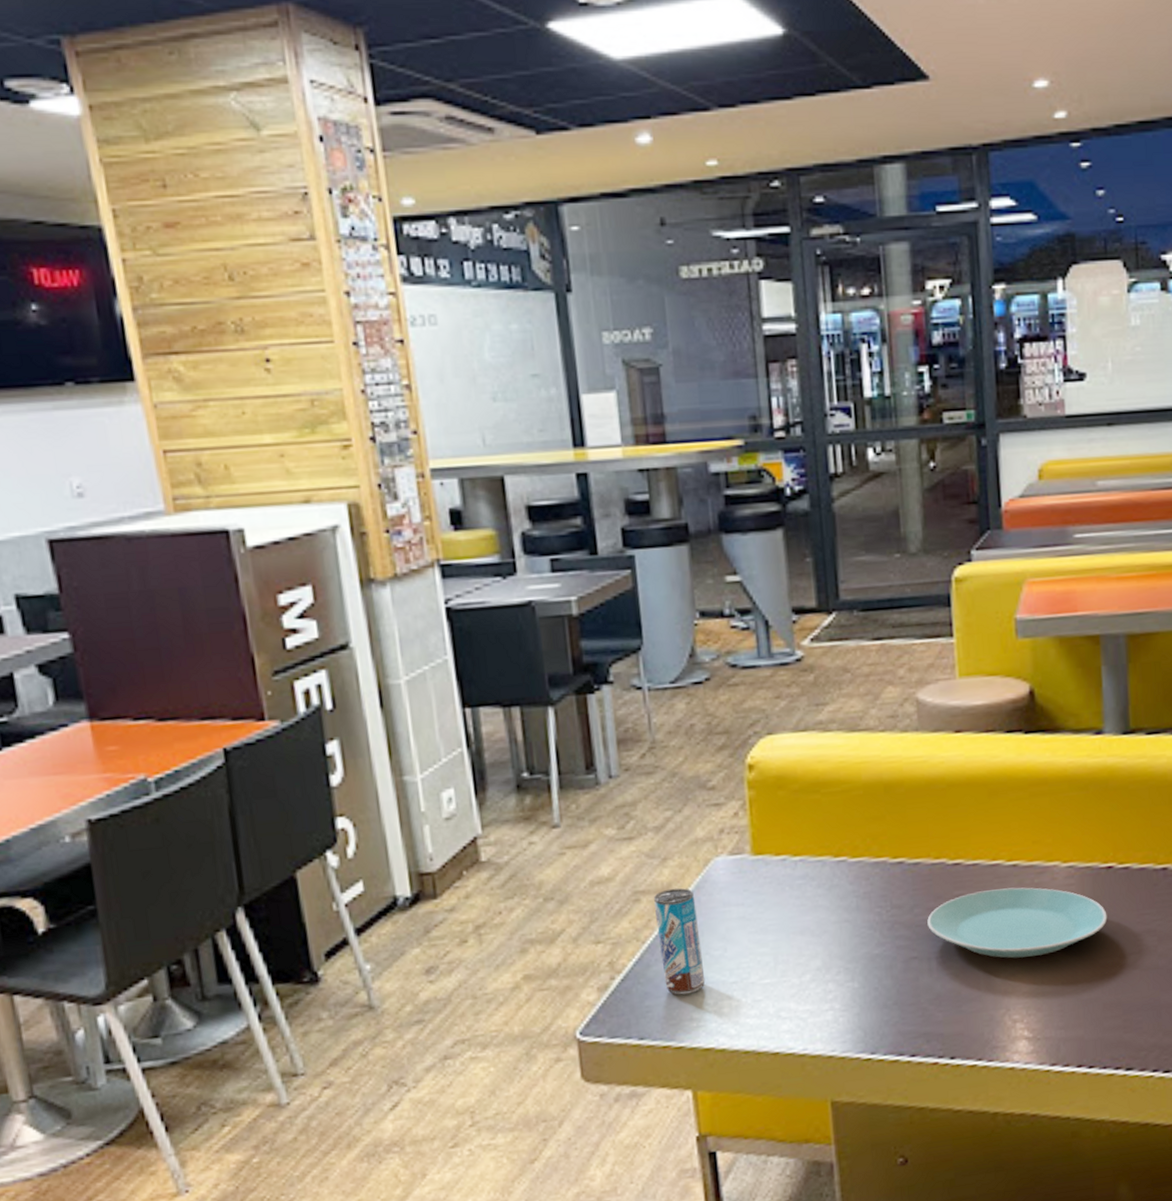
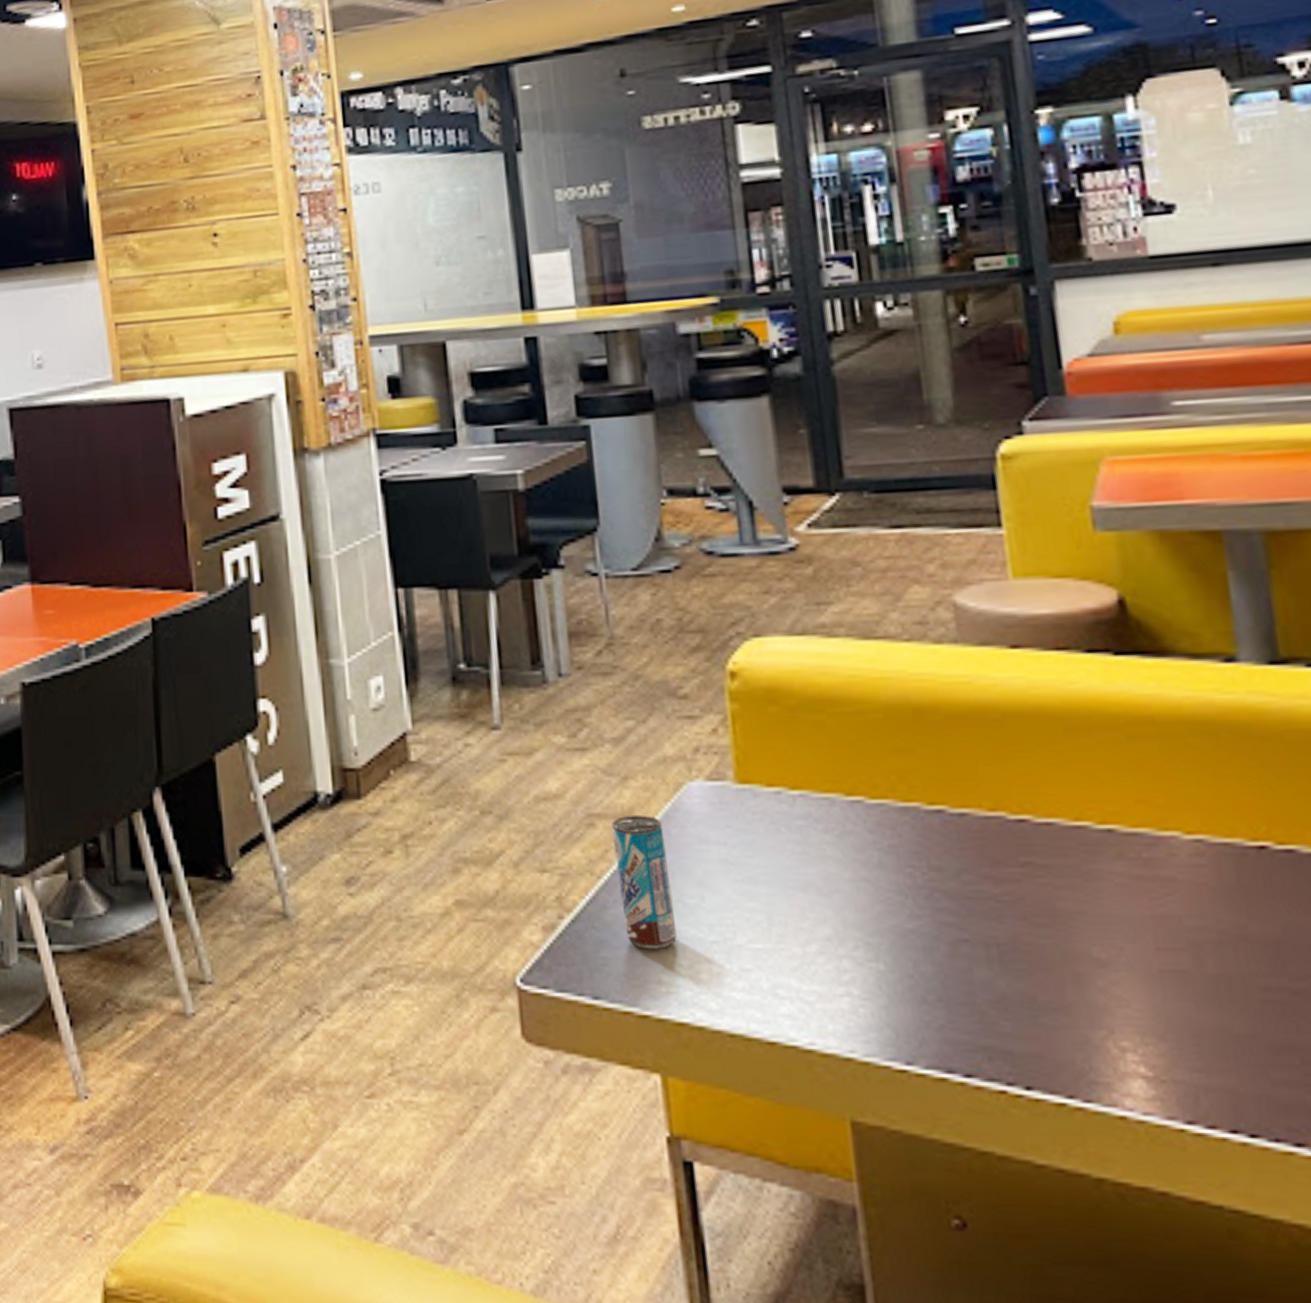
plate: present [927,887,1108,958] -> none [981,861,1264,960]

